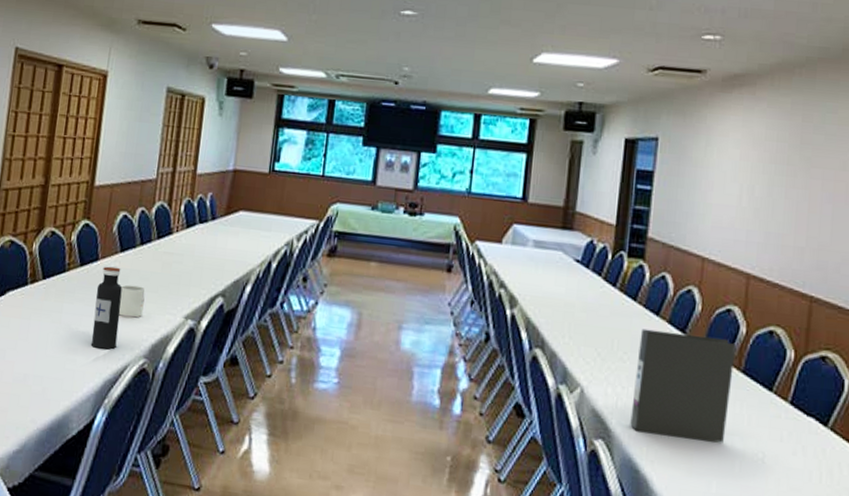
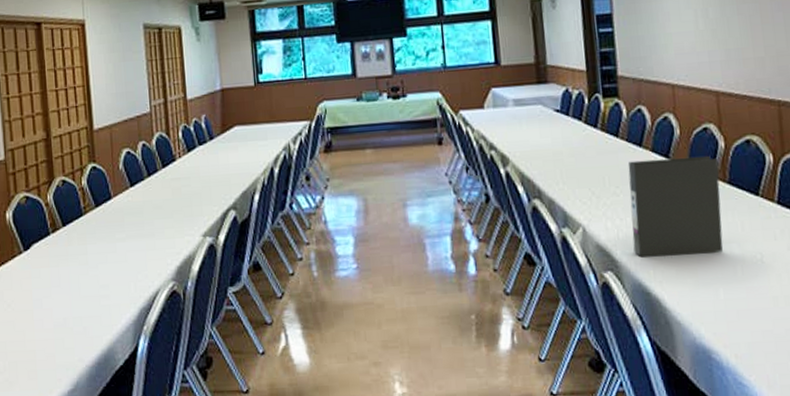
water bottle: present [91,266,123,351] -> none [115,201,144,282]
mug: present [118,284,145,319] -> none [138,215,163,247]

